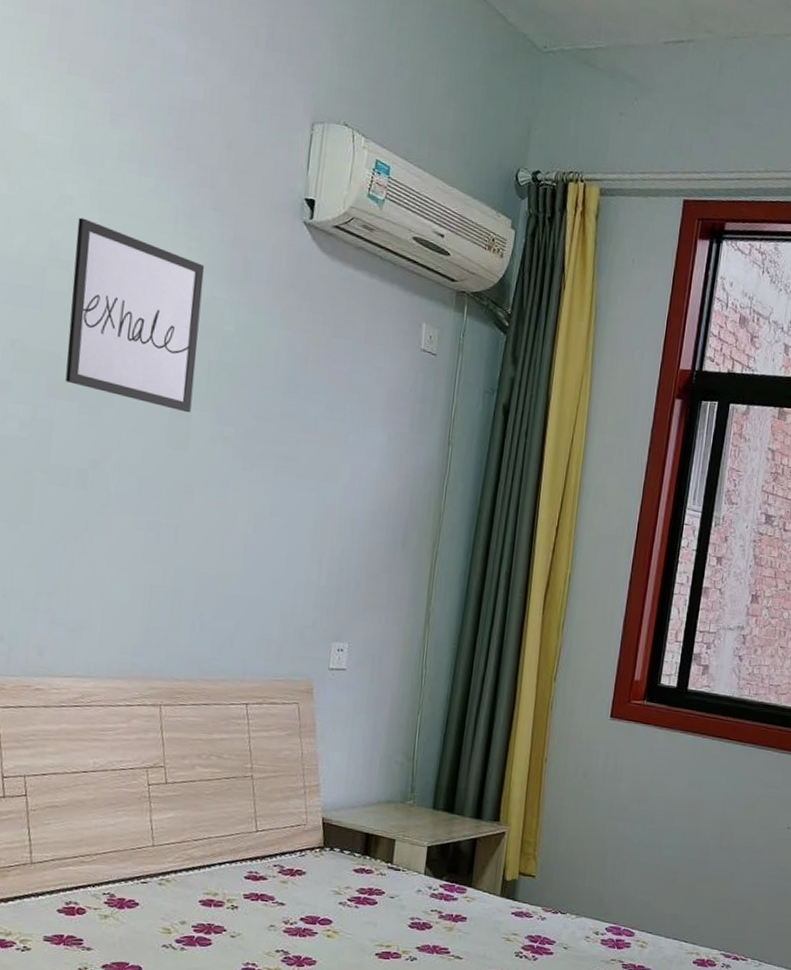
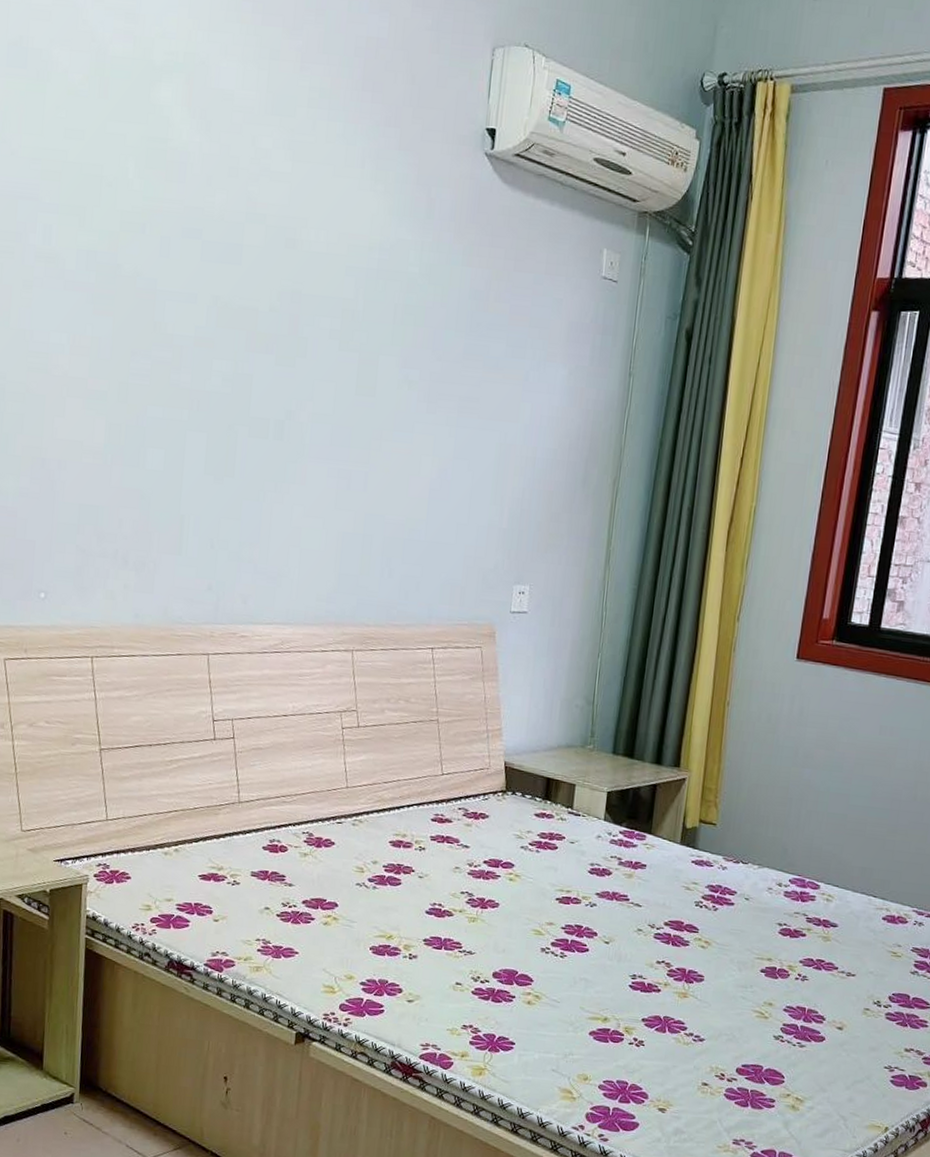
wall art: present [65,217,205,413] -> none [263,170,390,359]

